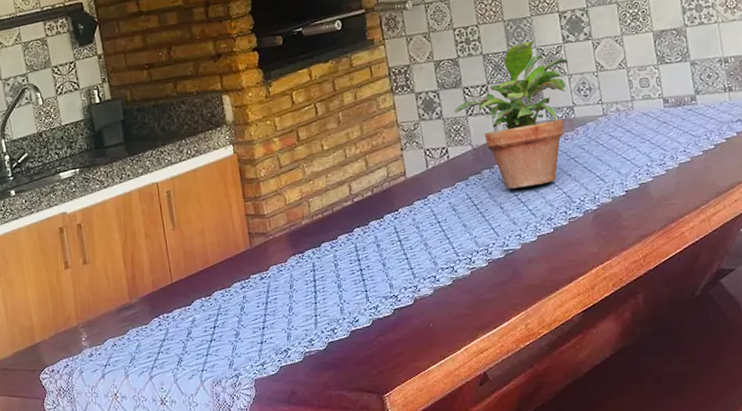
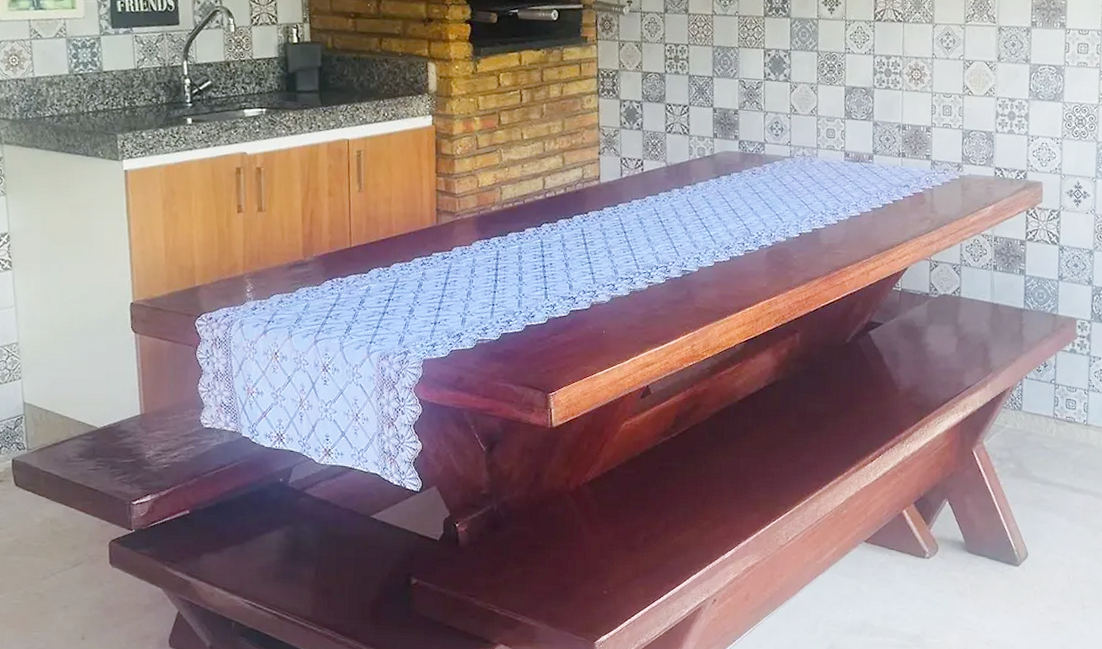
potted plant: present [454,41,569,189] -> none [654,71,766,213]

